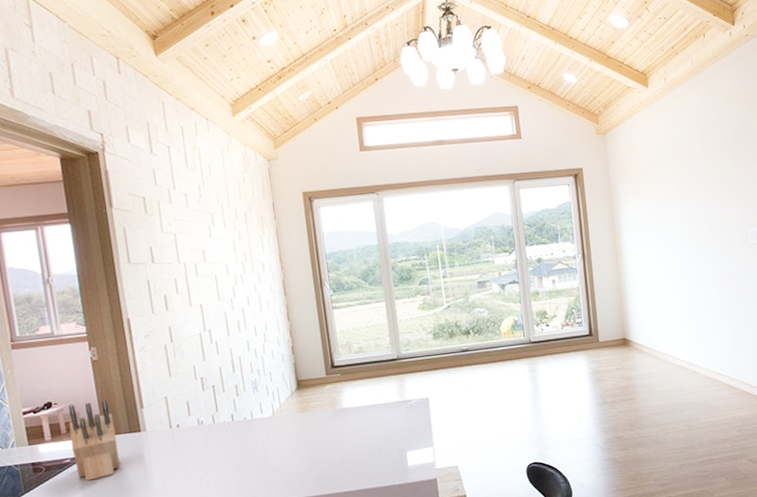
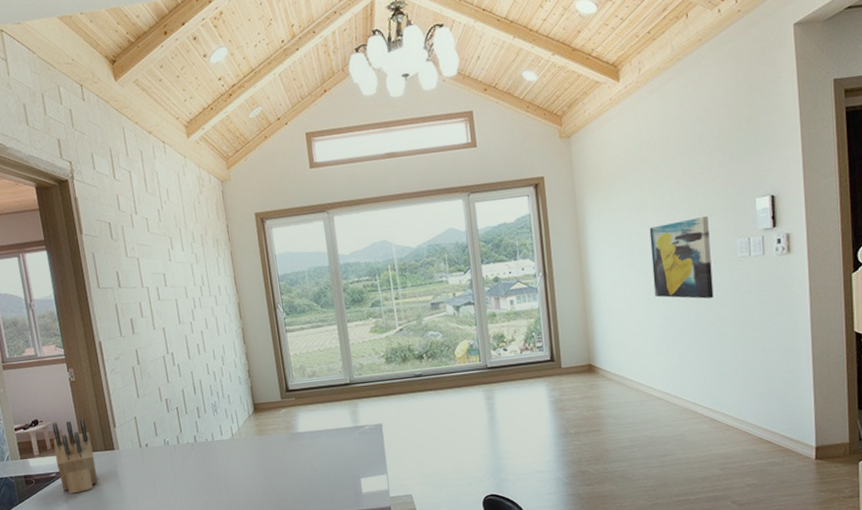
wall art: none [675,208,730,280] -> present [649,216,714,299]

